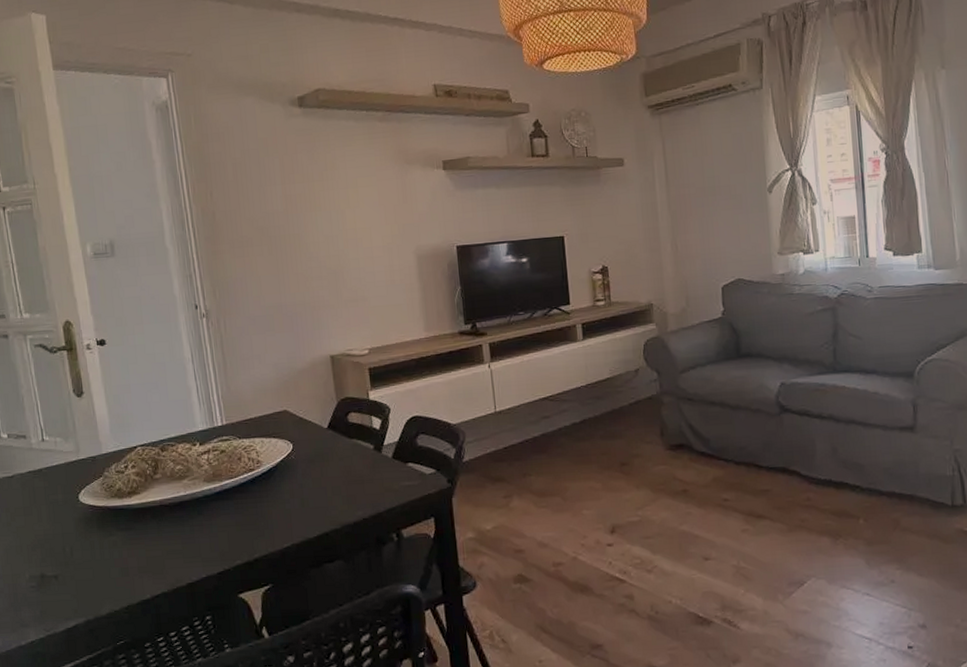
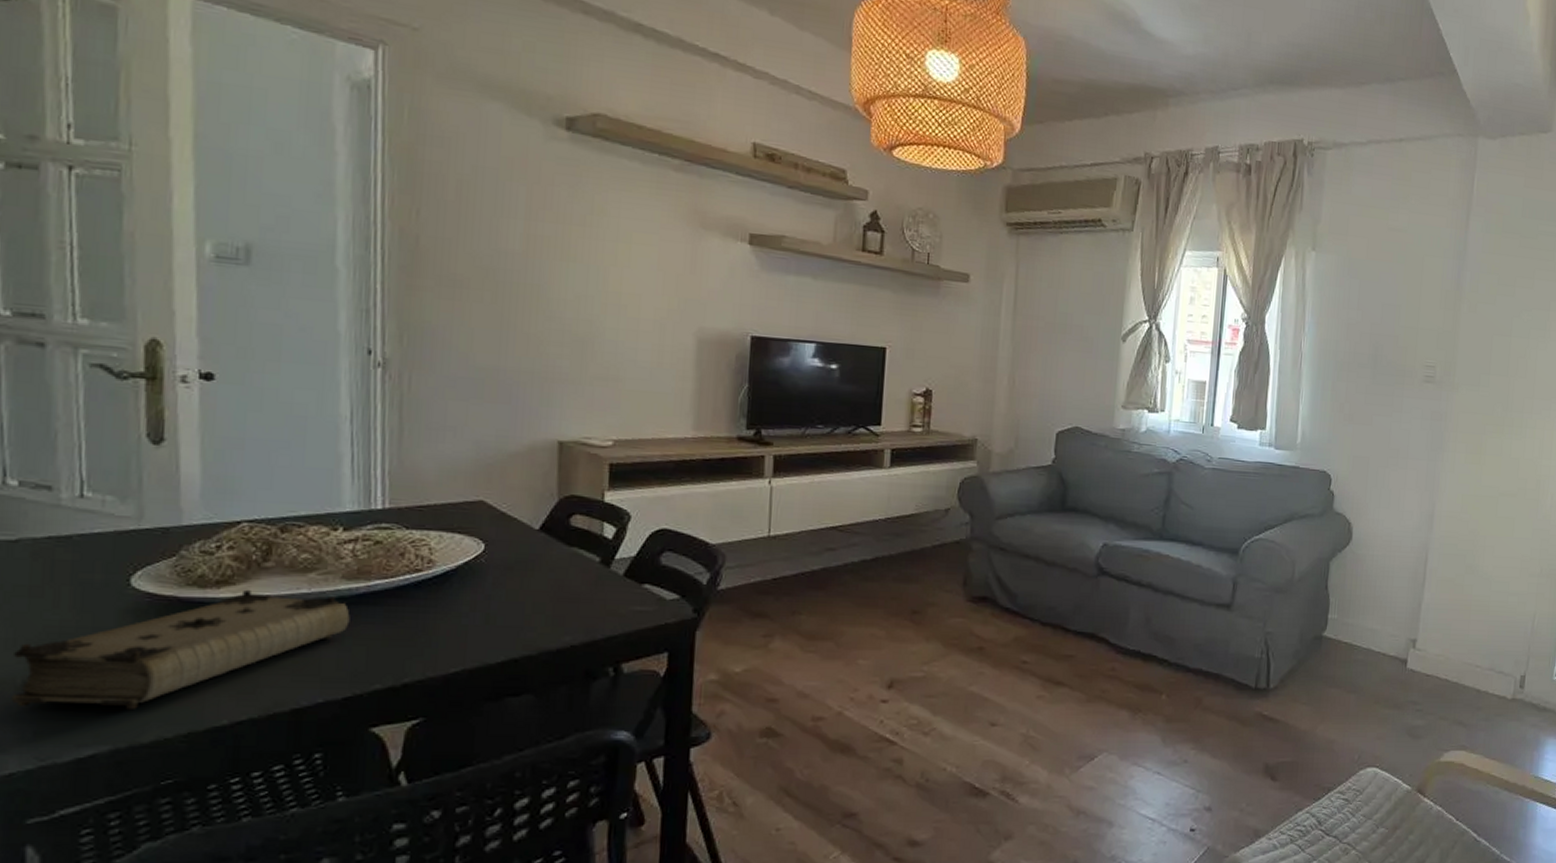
book: none [22,496,214,594] -> present [11,589,350,711]

